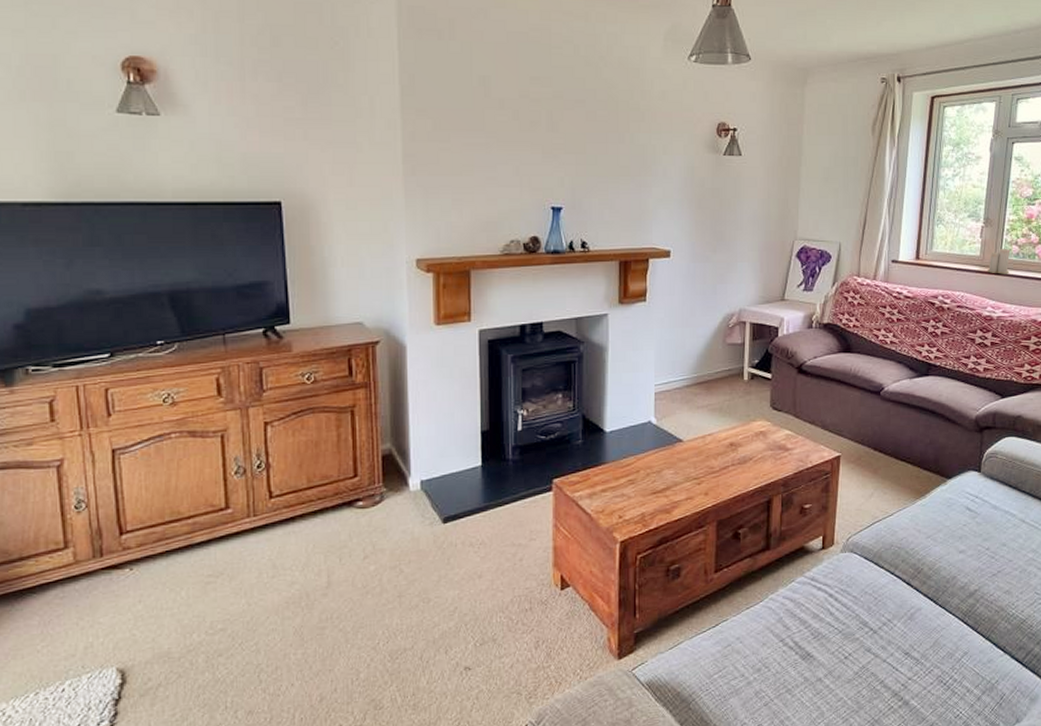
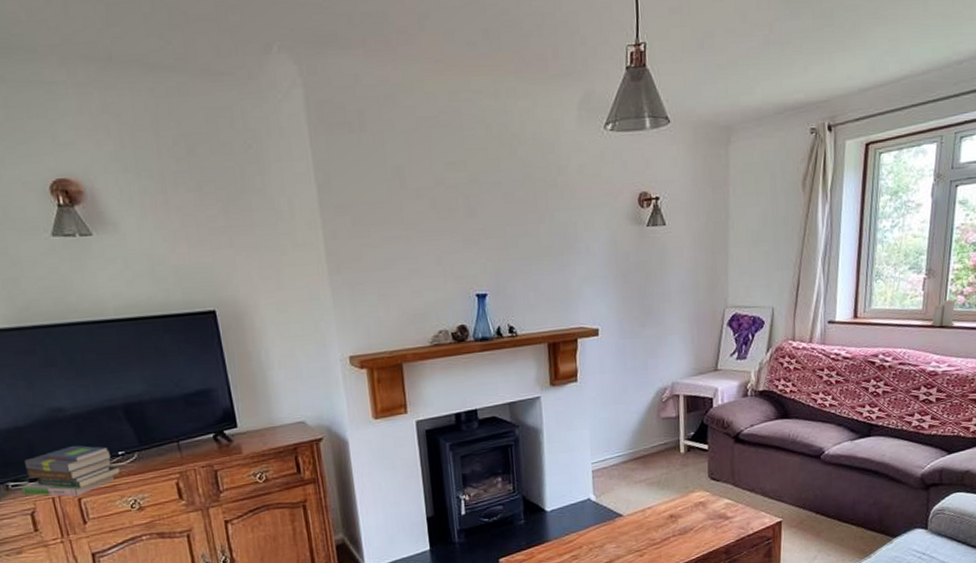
books: none [43,330,156,386] -> present [21,445,120,497]

